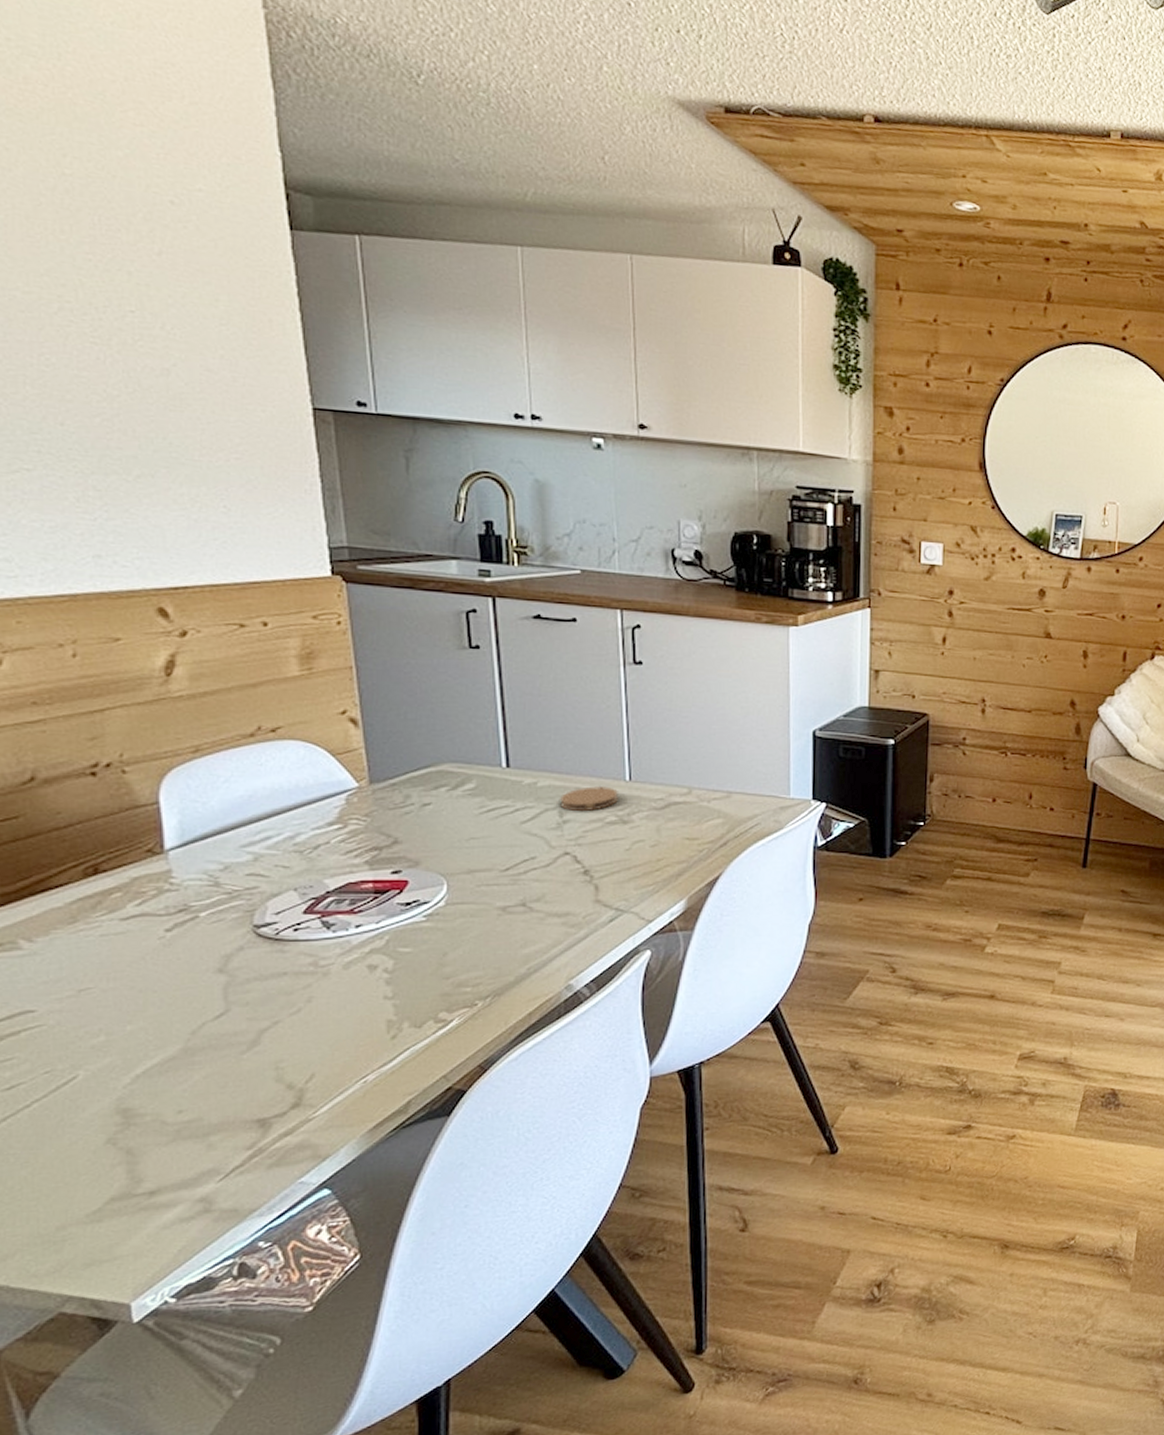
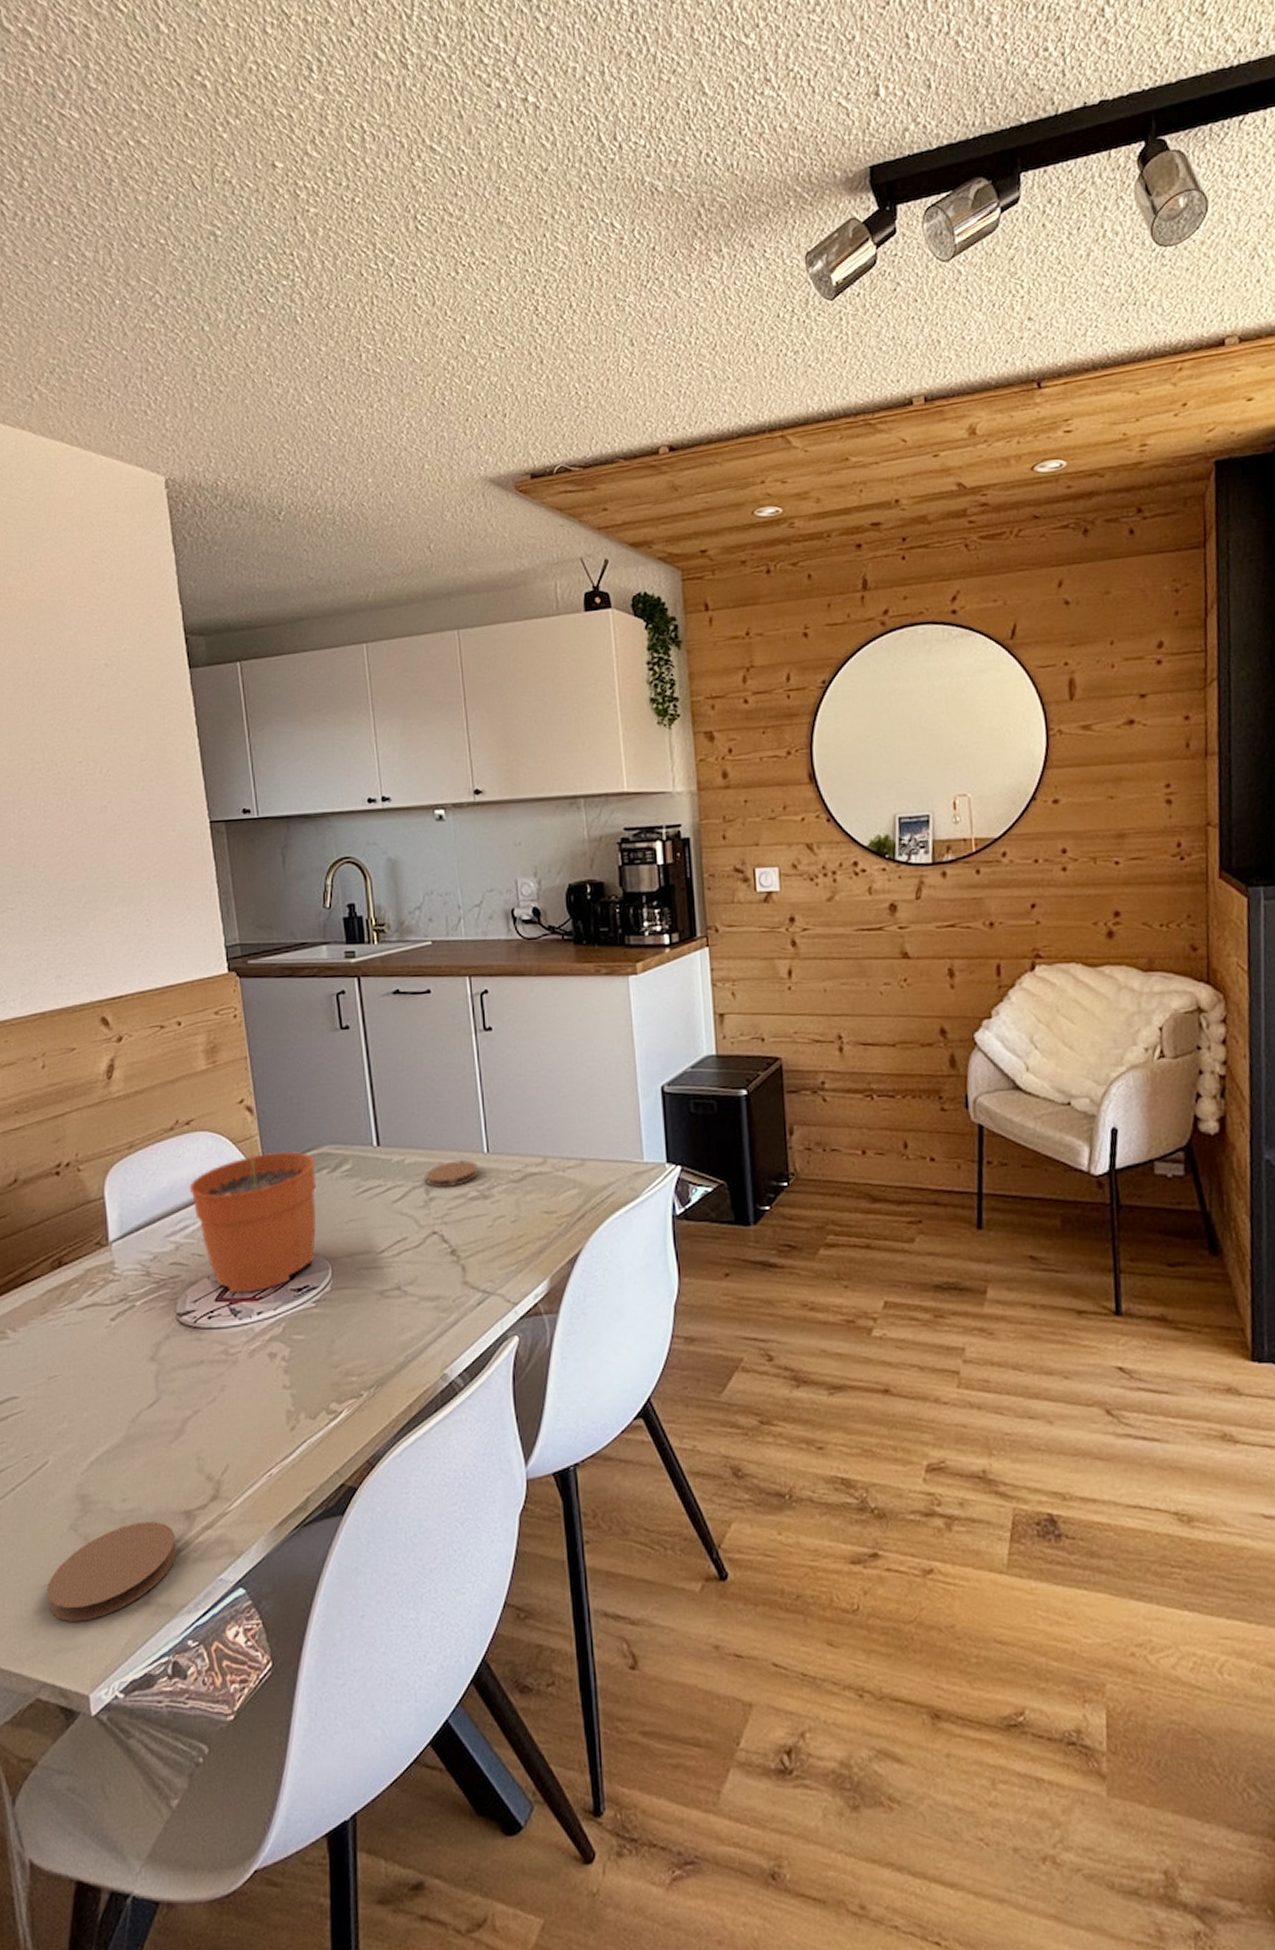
coaster: none [74,1131,247,1235] -> present [46,1521,177,1621]
plant pot: none [273,728,434,906] -> present [189,1115,317,1294]

